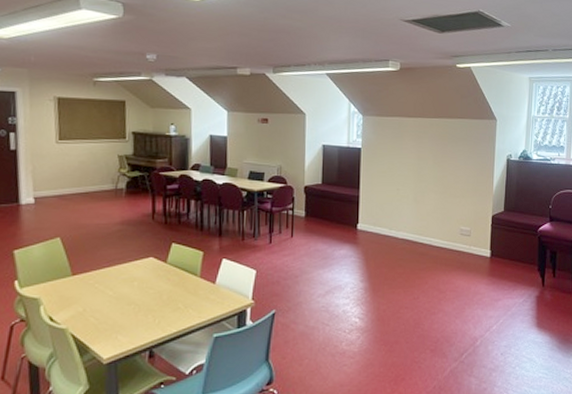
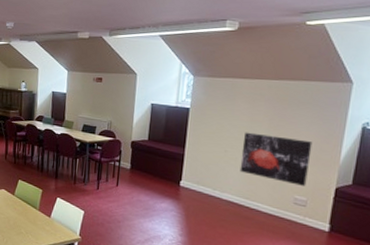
wall art: none [412,169,471,217] -> present [239,132,313,186]

